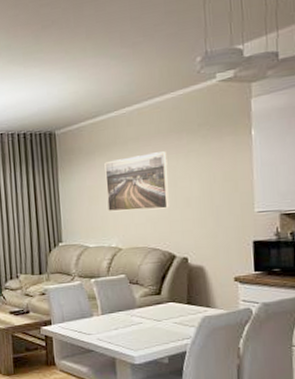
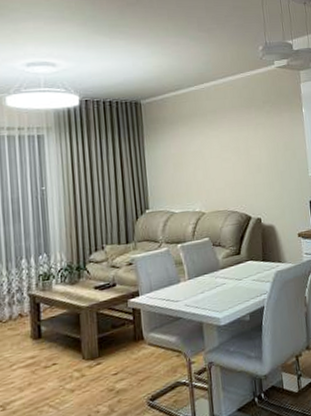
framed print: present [104,151,170,212] -> none [187,123,244,178]

